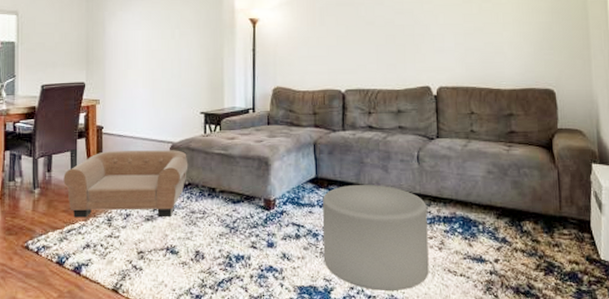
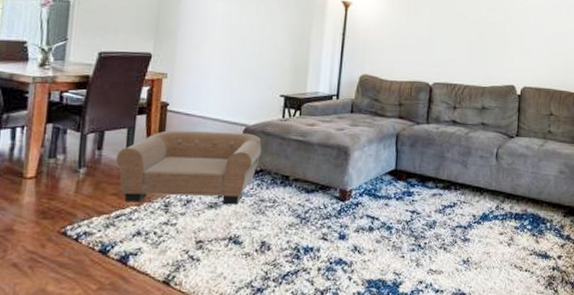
pouf: present [323,185,429,291] -> none [395,179,500,285]

